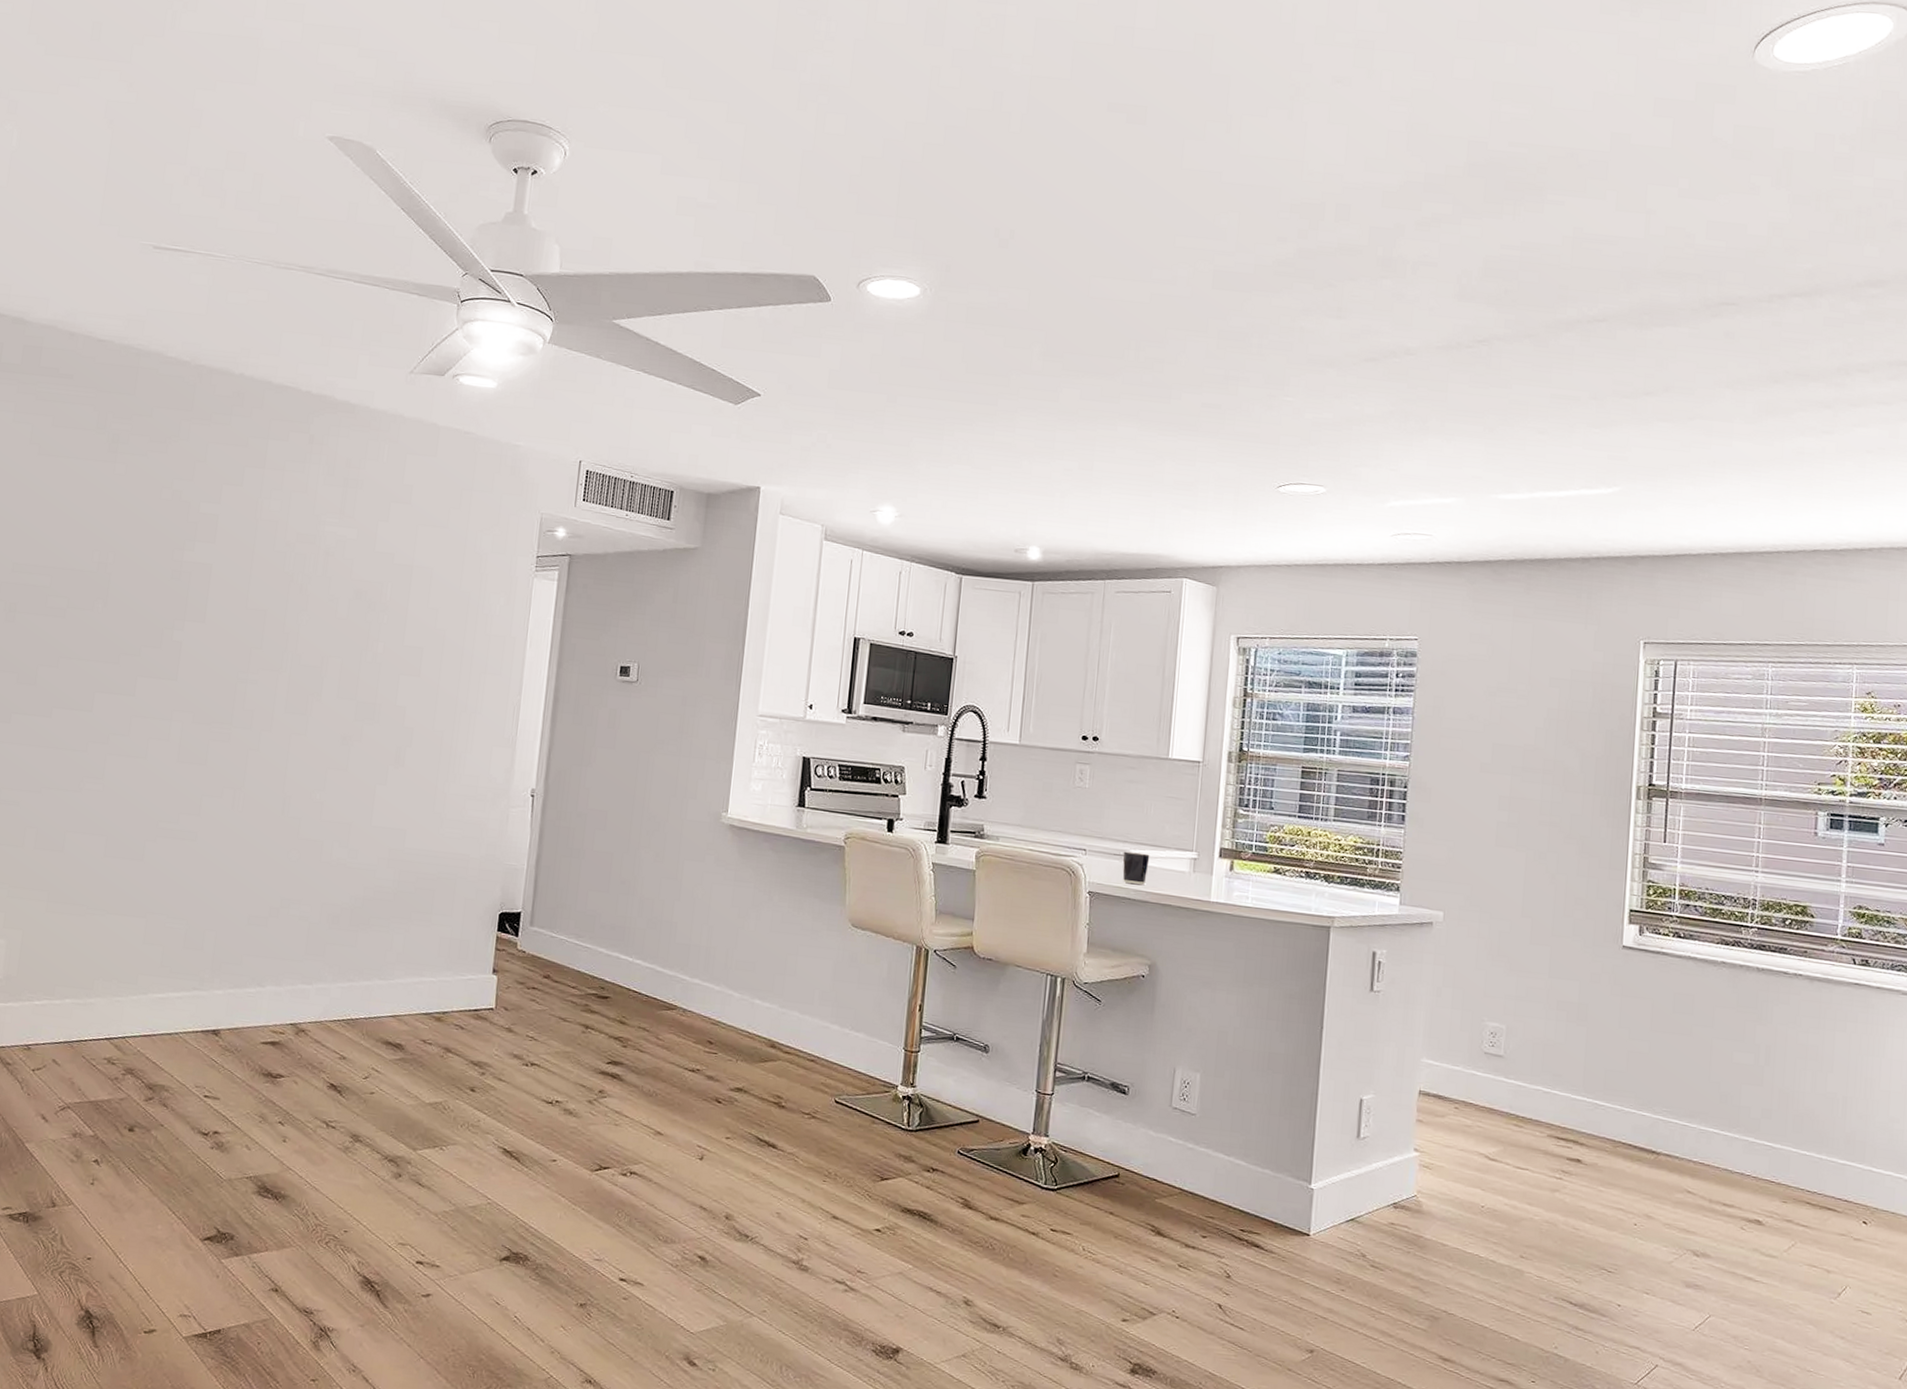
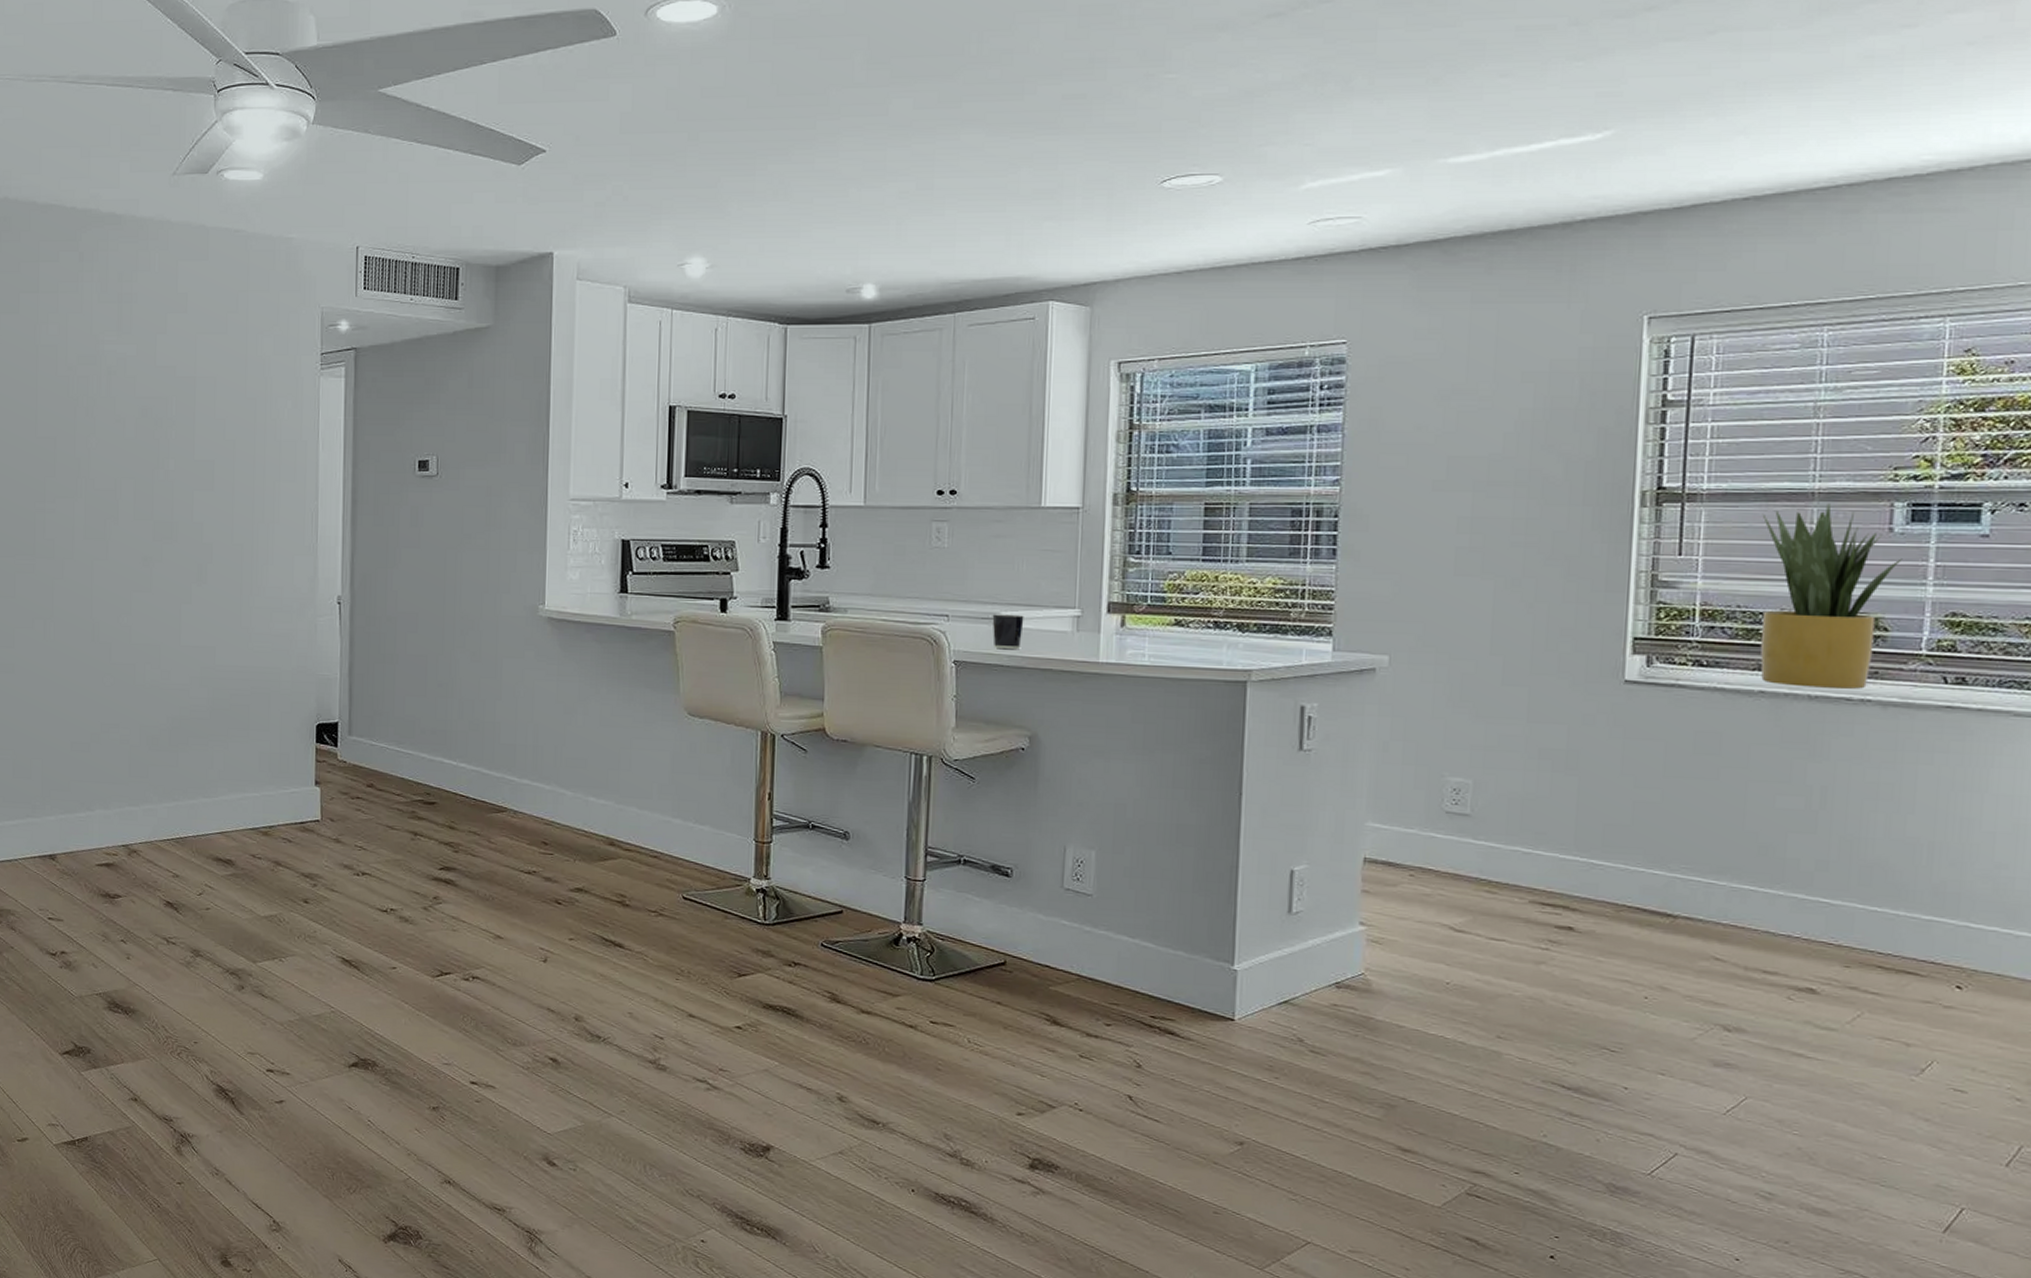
planter: none [1722,808,1824,965] -> present [1760,503,1903,690]

